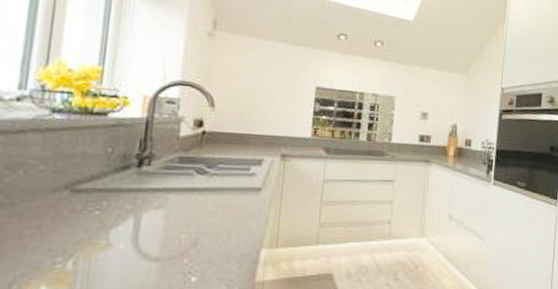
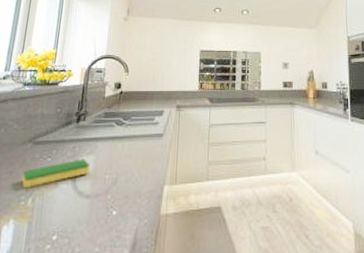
dish sponge: none [56,213,159,248] -> present [22,159,91,189]

